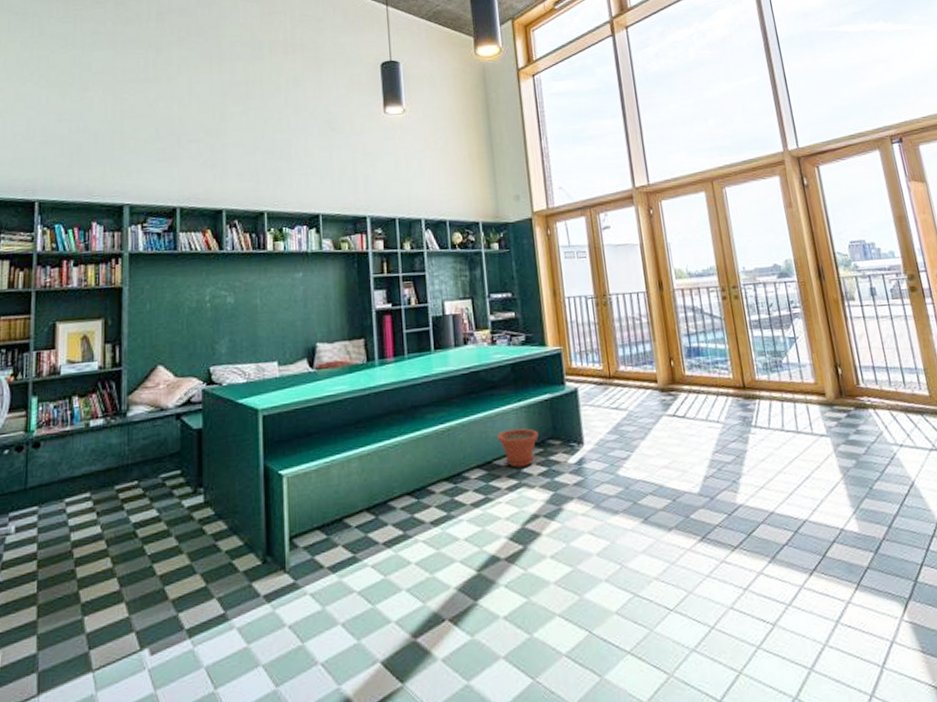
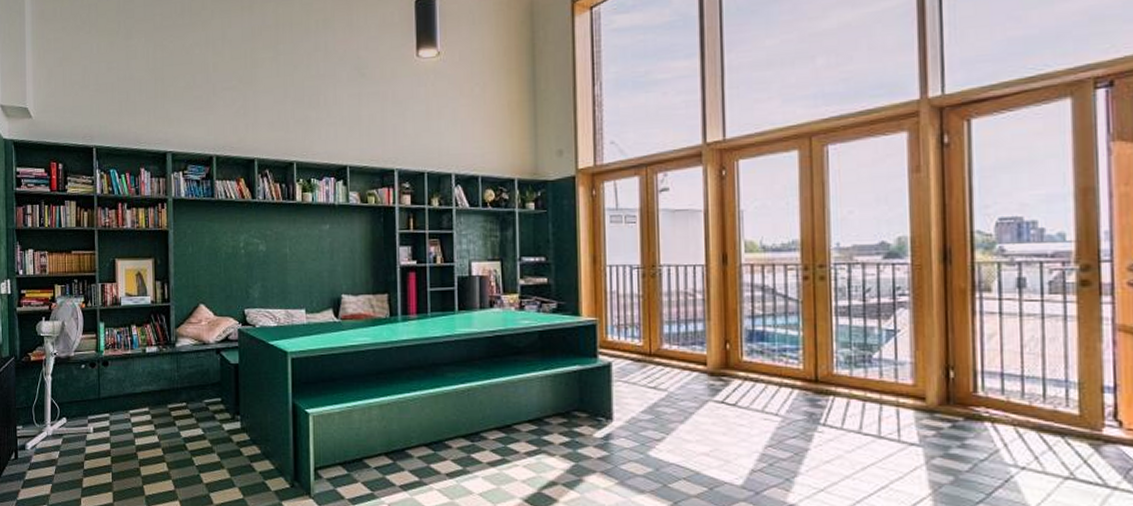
plant pot: present [497,428,539,468] -> none [518,397,563,435]

